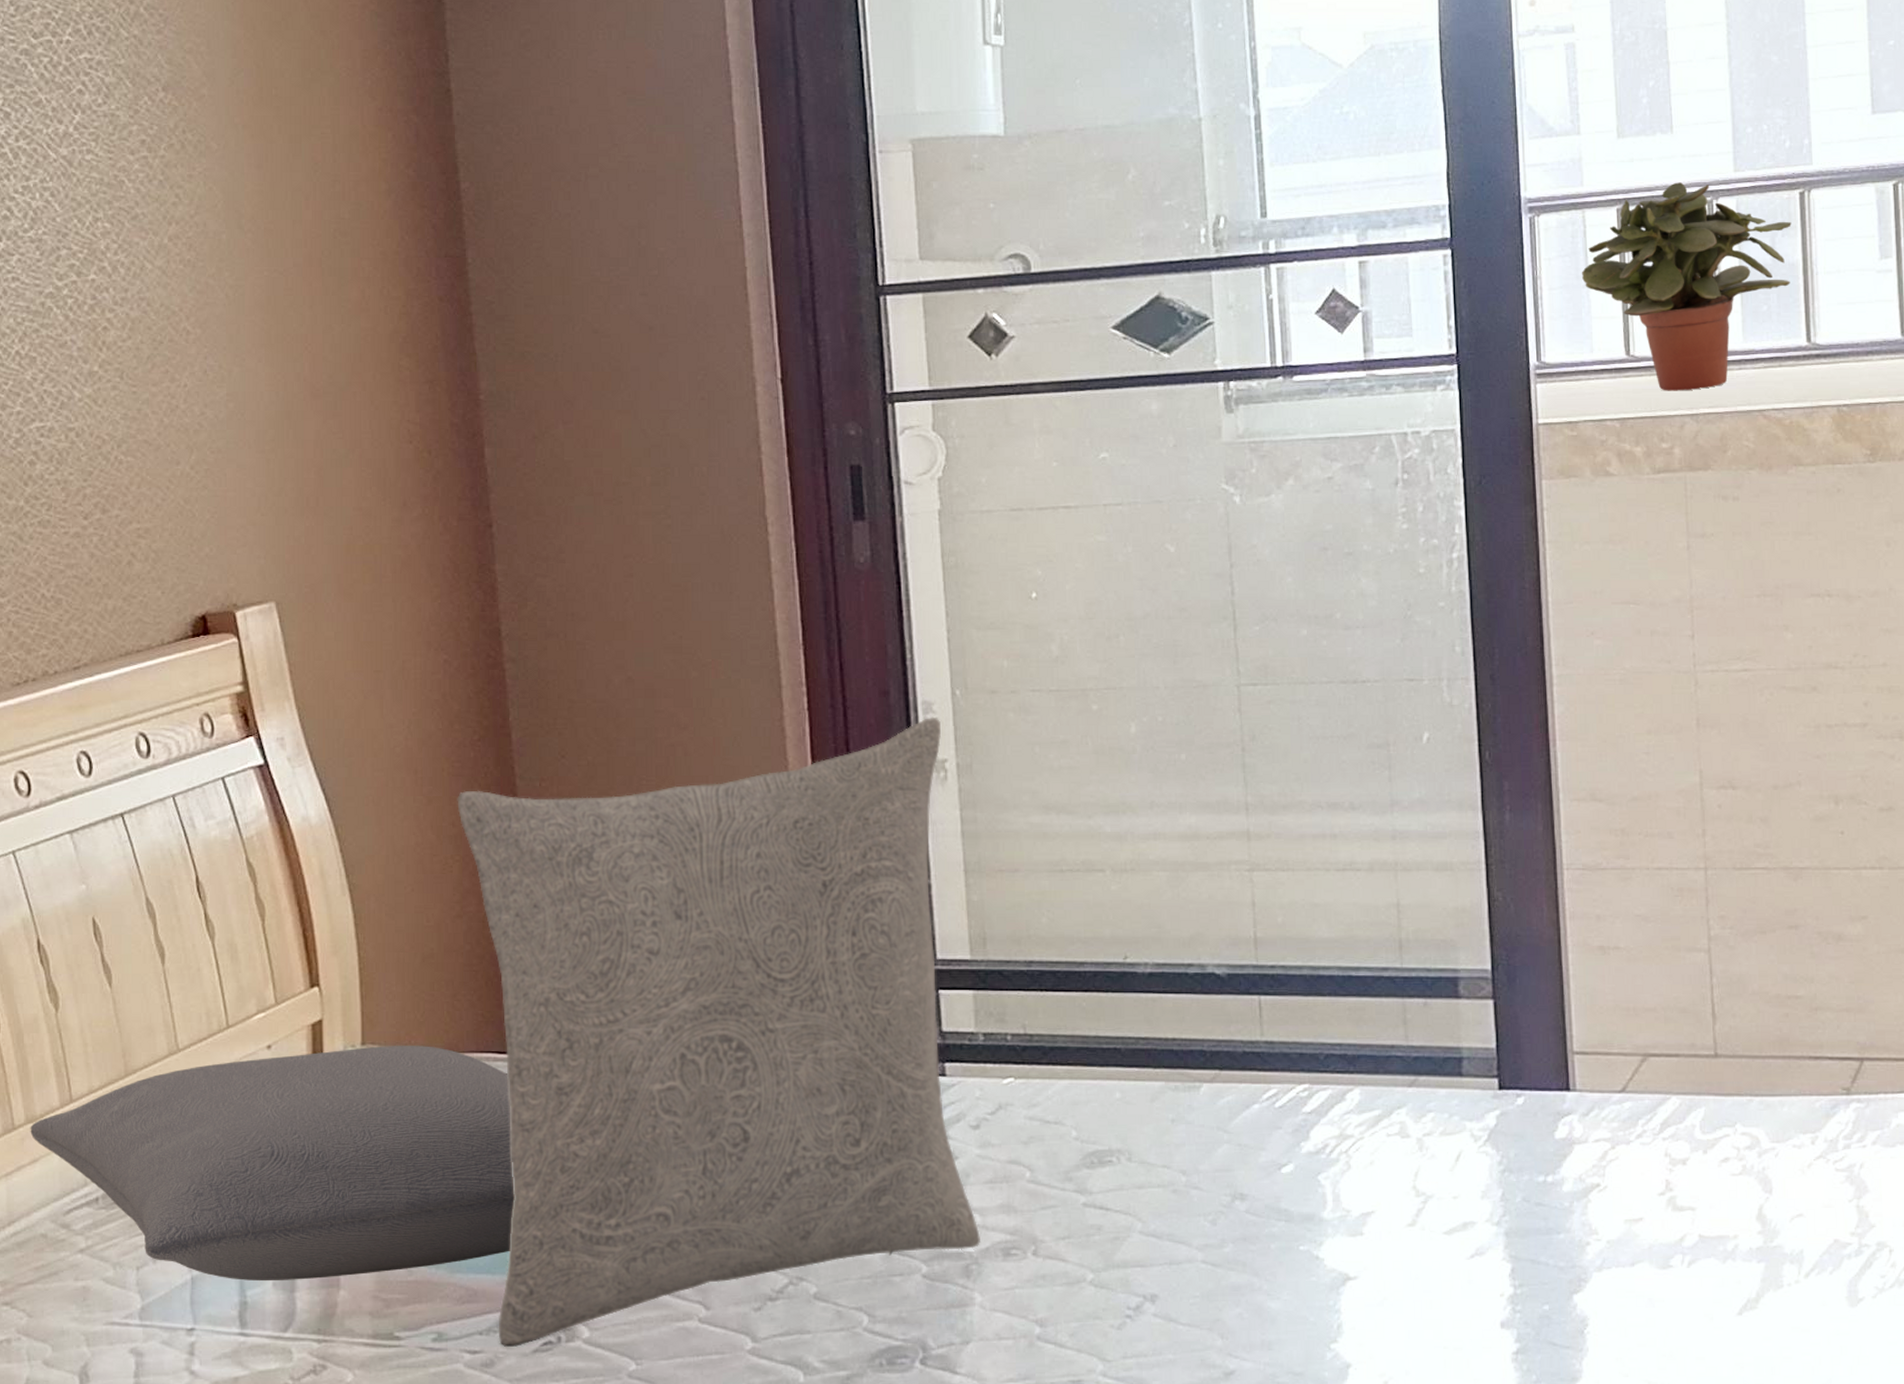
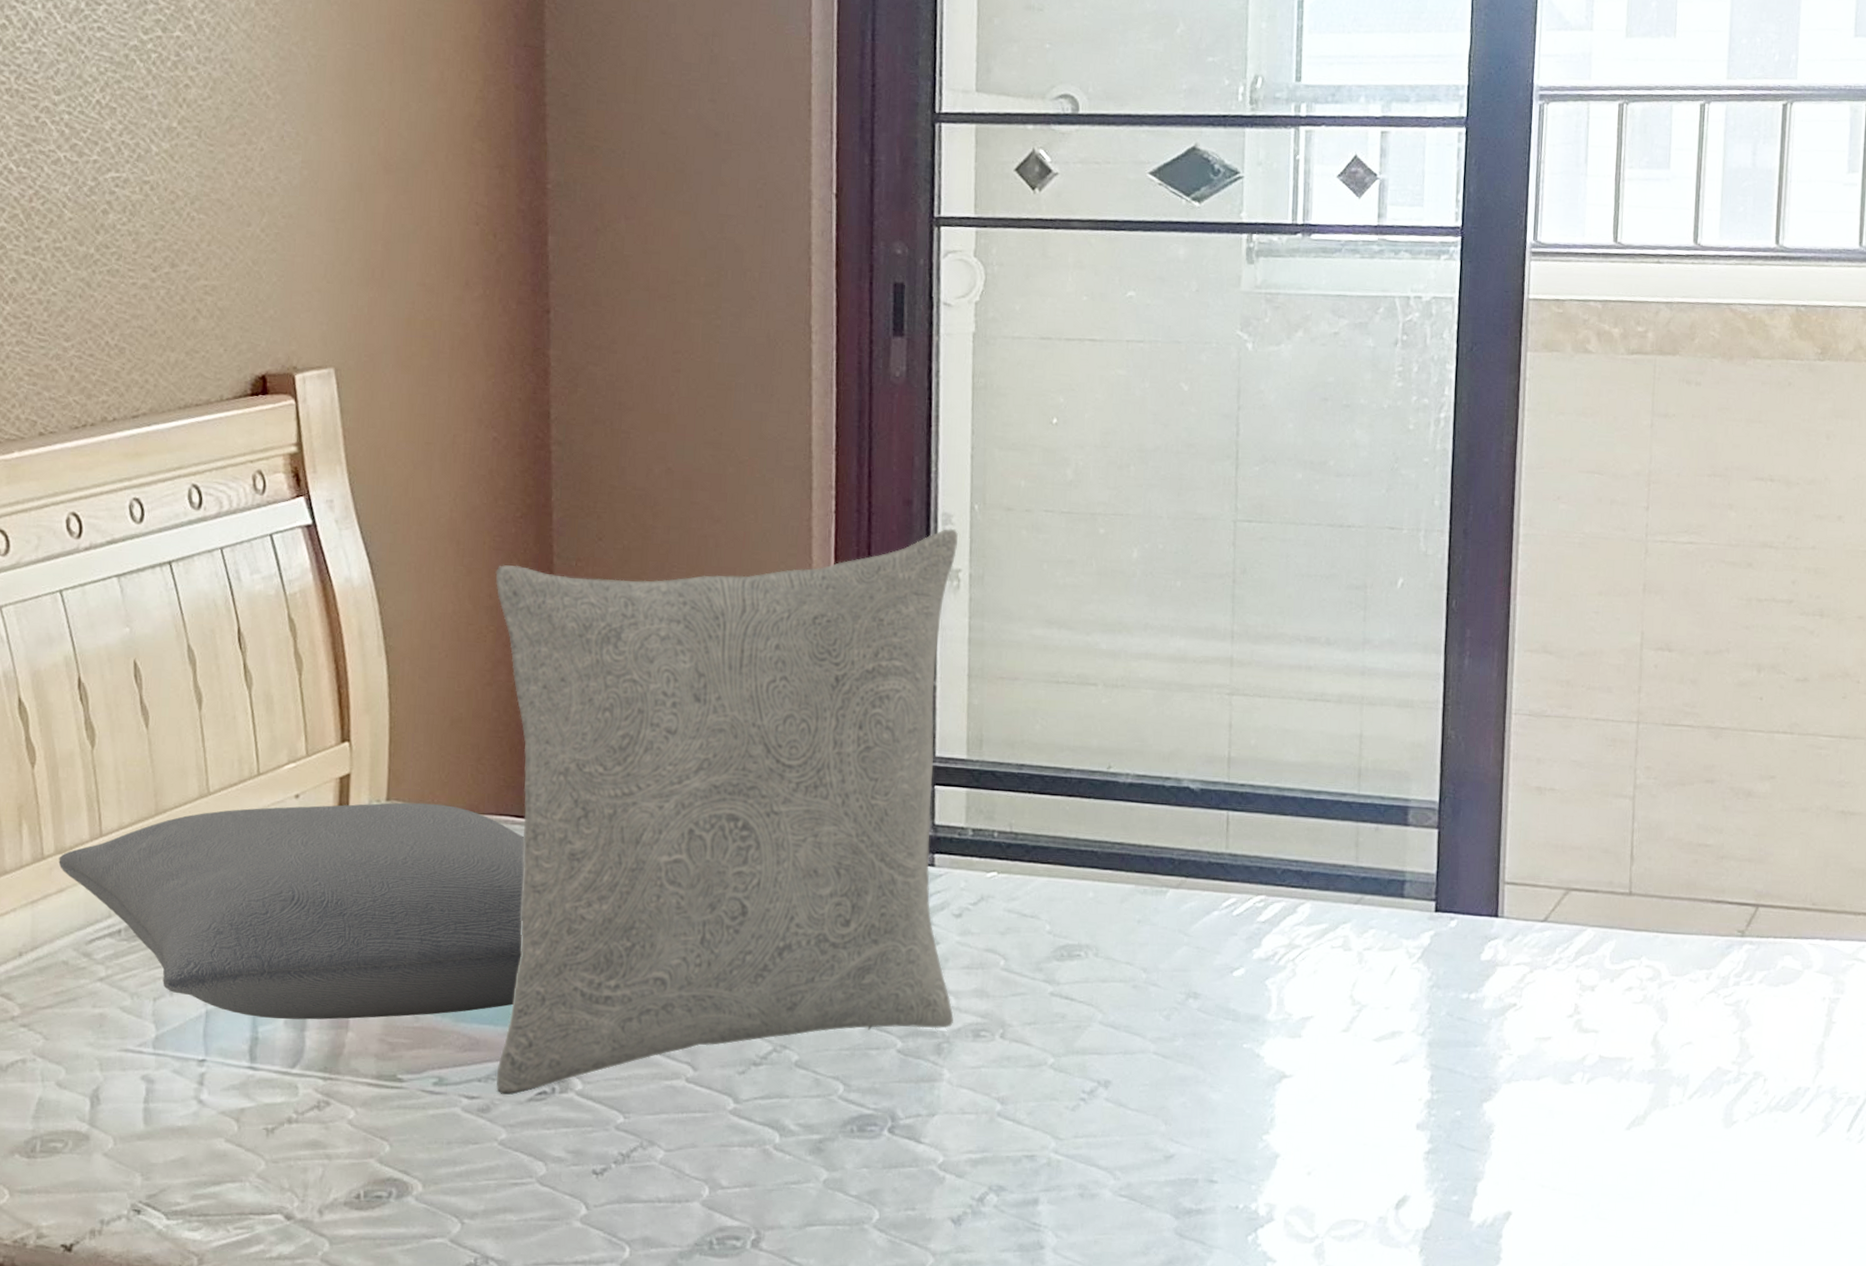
potted plant: present [1581,182,1792,391] -> none [1581,84,1773,280]

